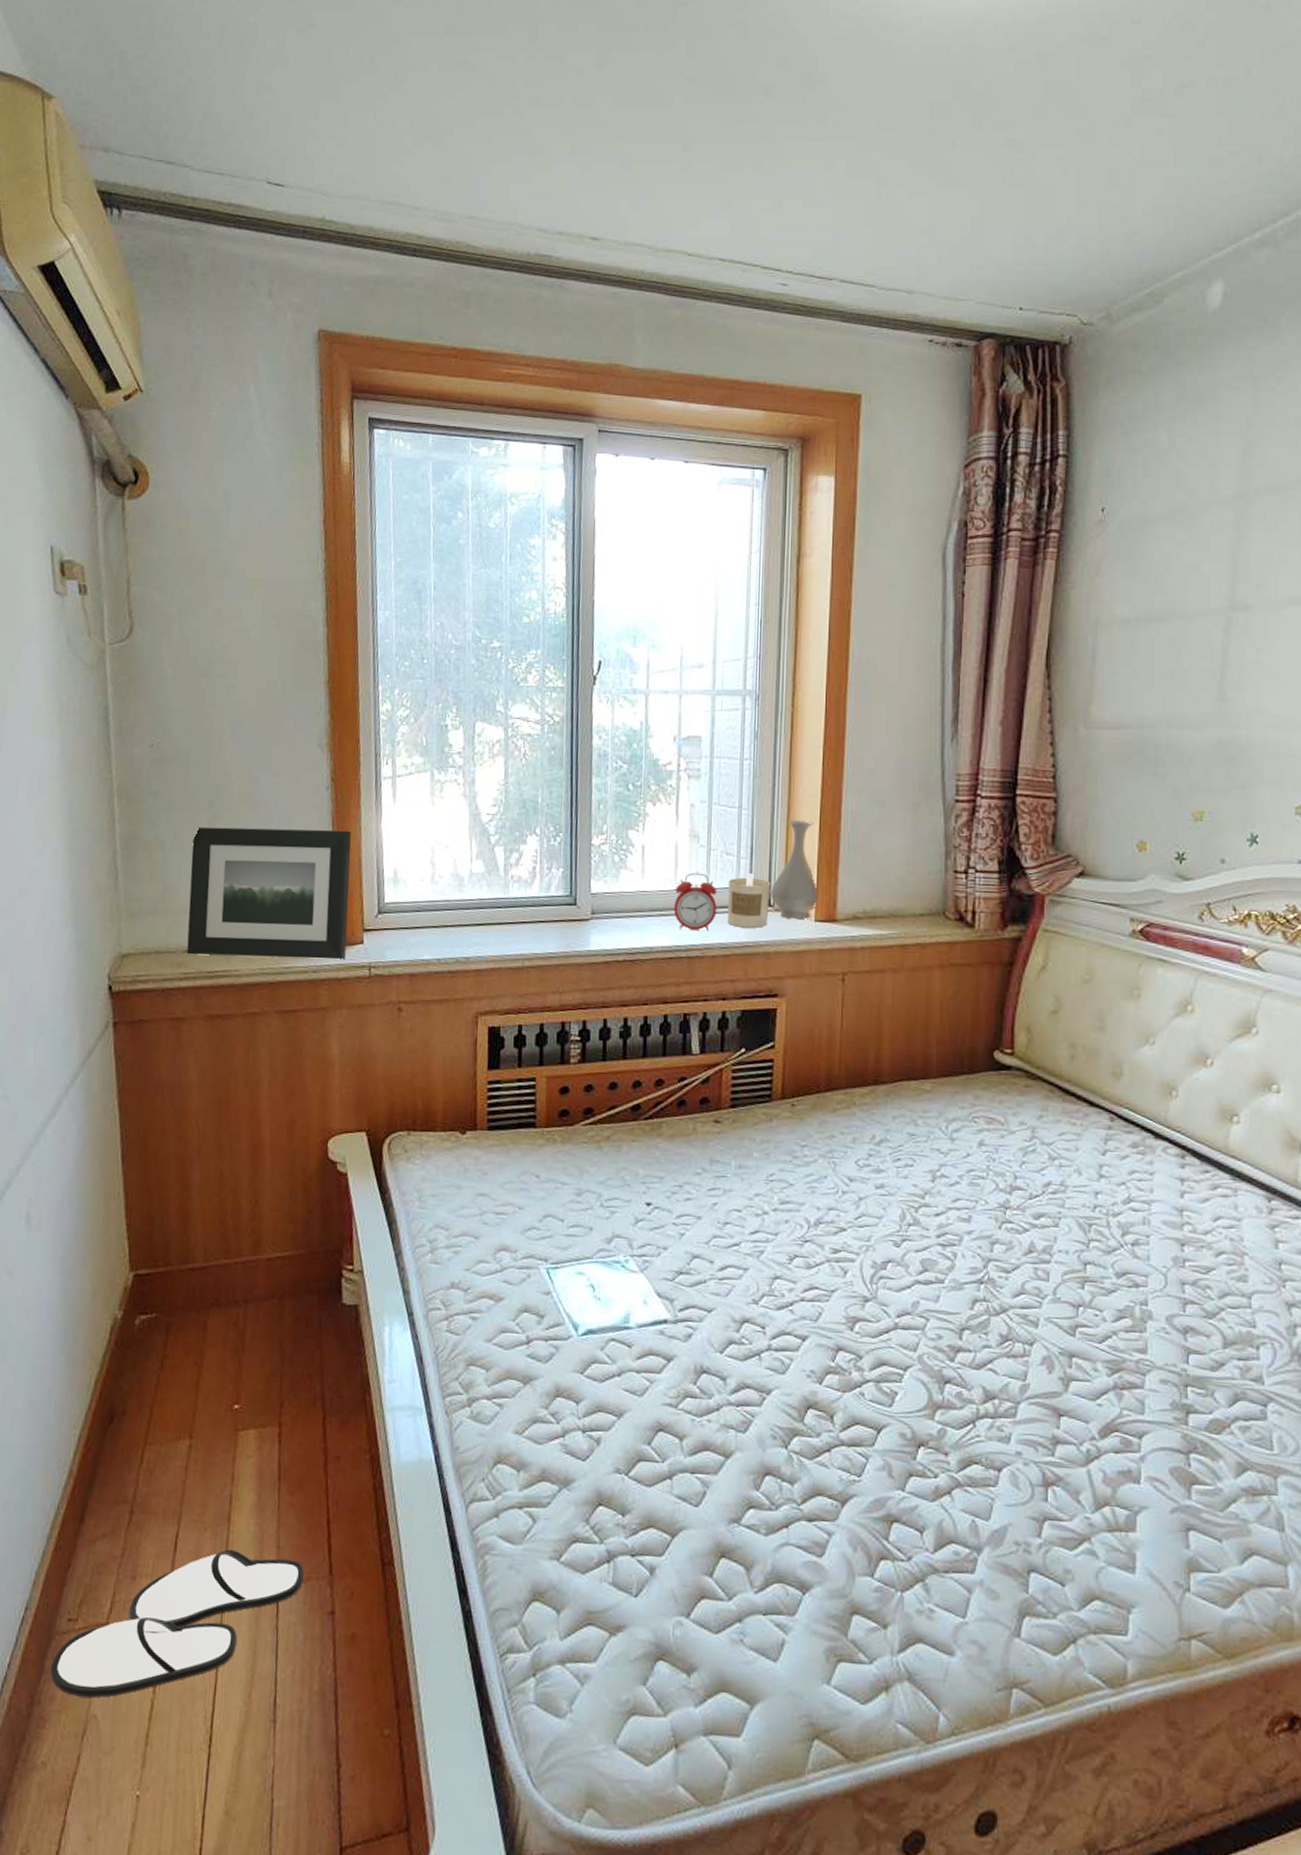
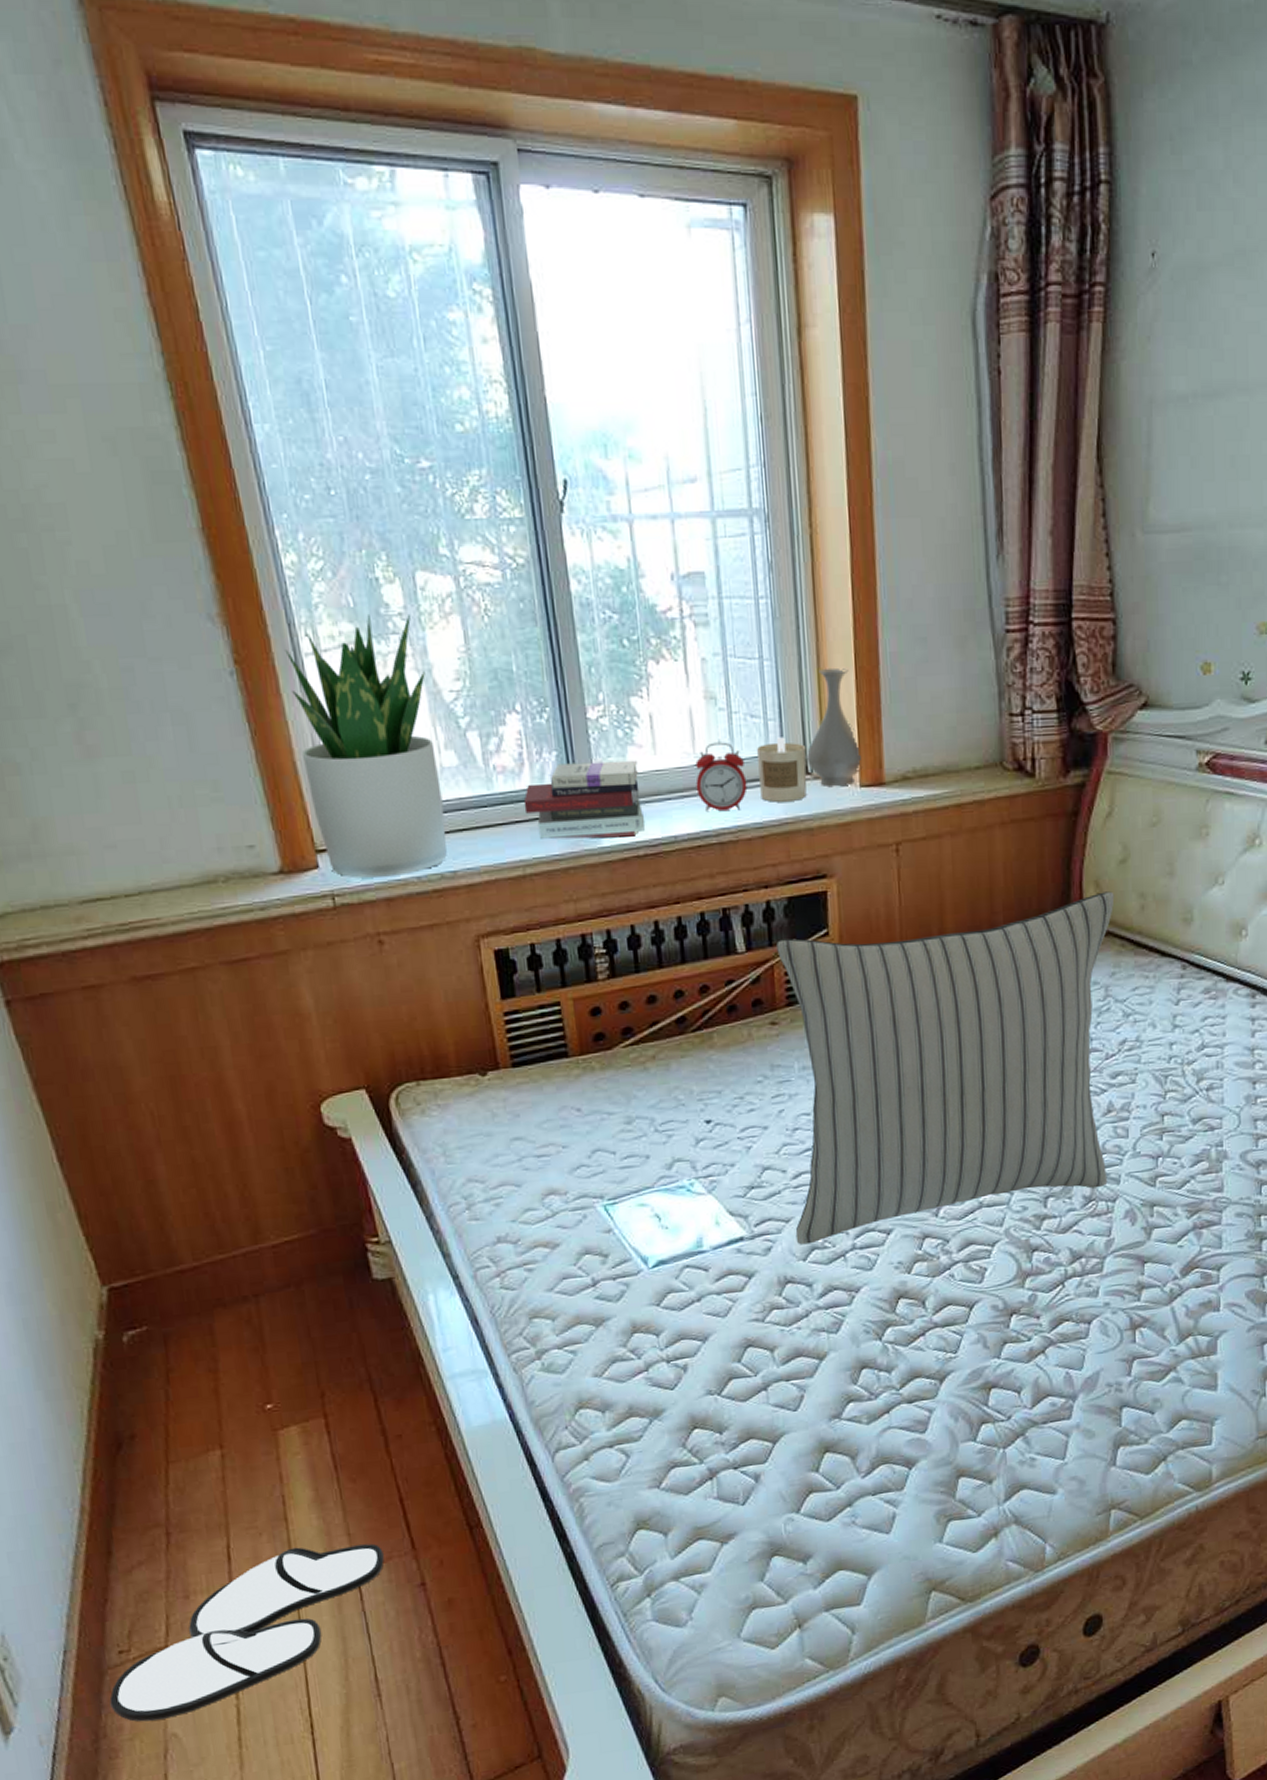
picture frame: present [186,826,351,960] -> none [58,727,299,906]
planter: none [367,751,470,958] -> present [284,613,447,879]
books: none [530,879,628,944] -> present [523,760,645,840]
pillow: none [715,1038,1045,1338] -> present [776,891,1115,1245]

